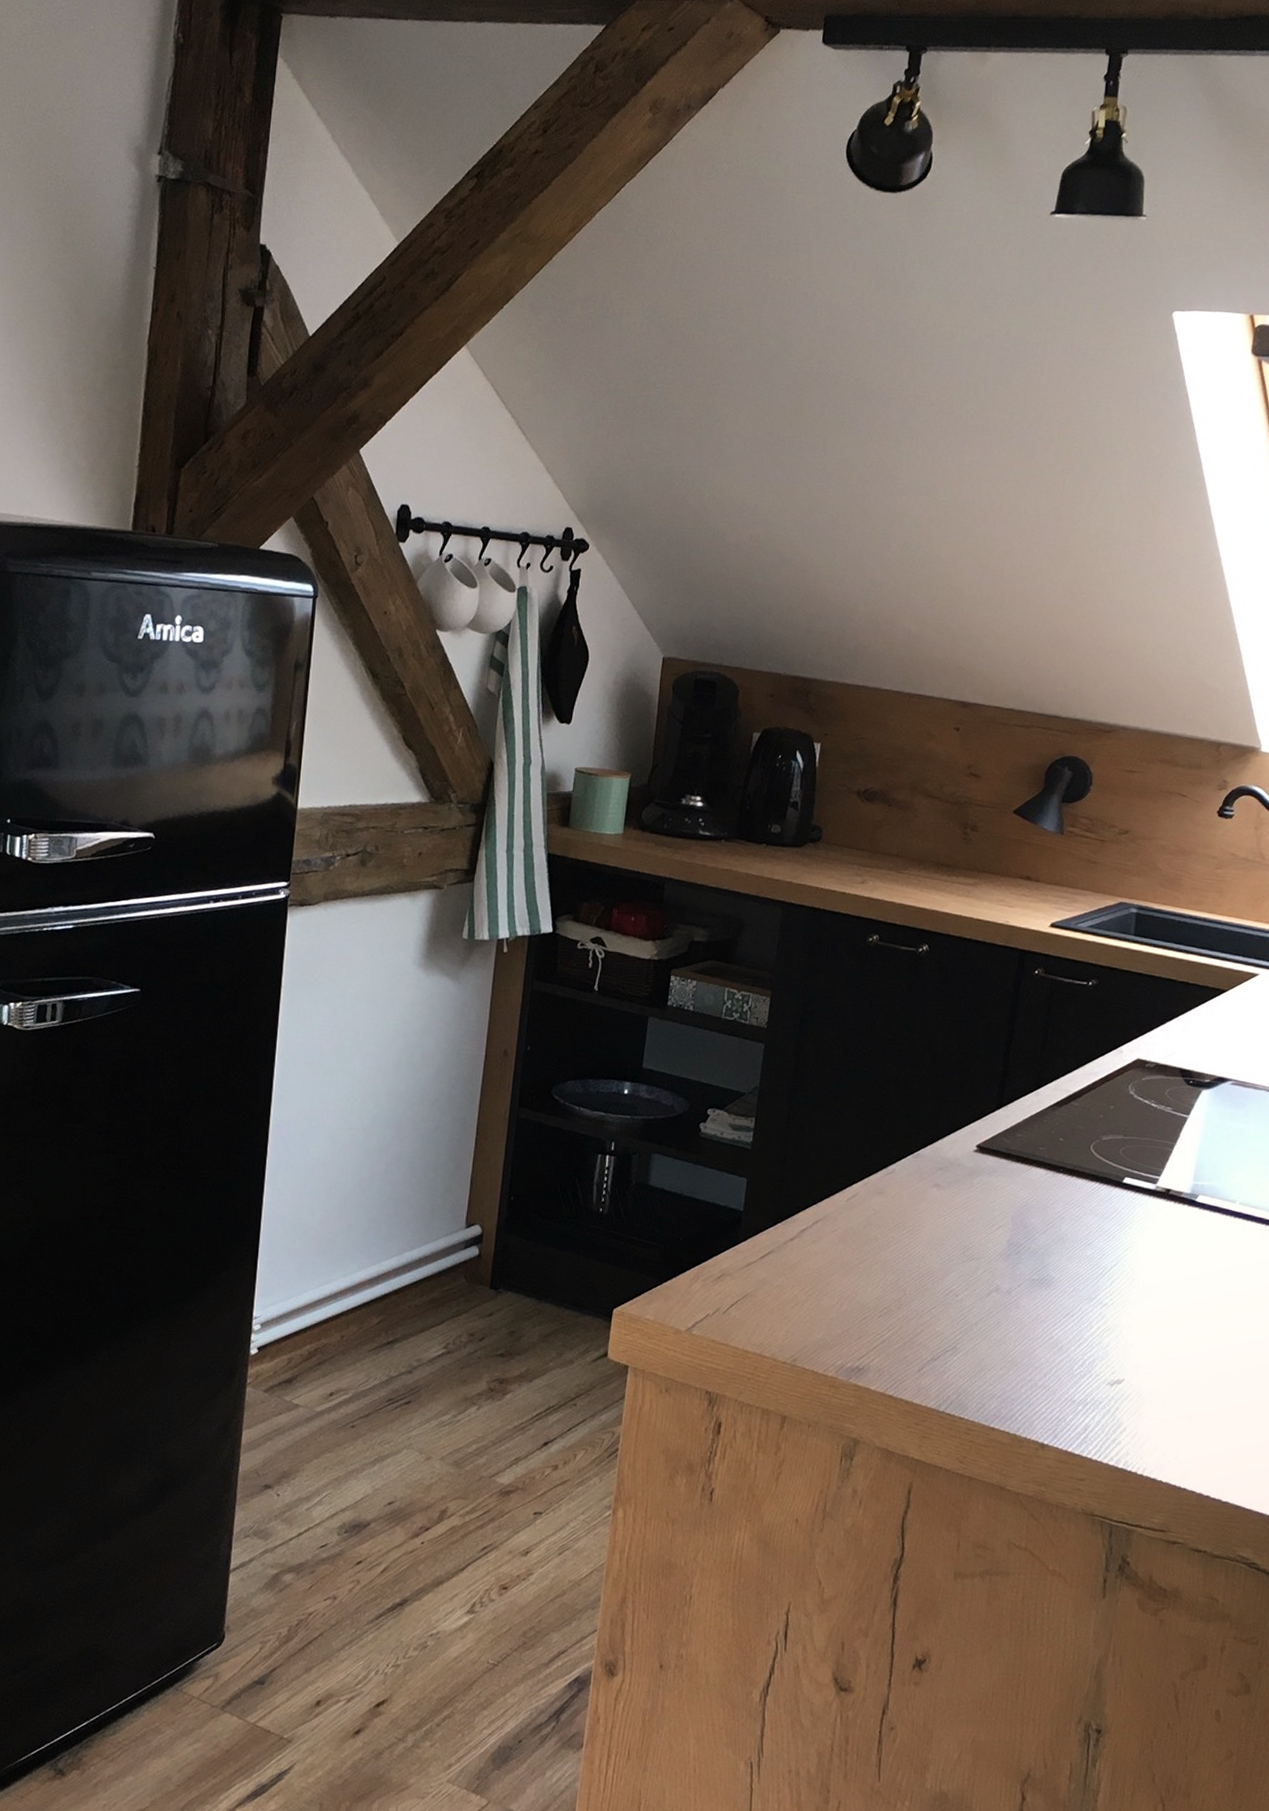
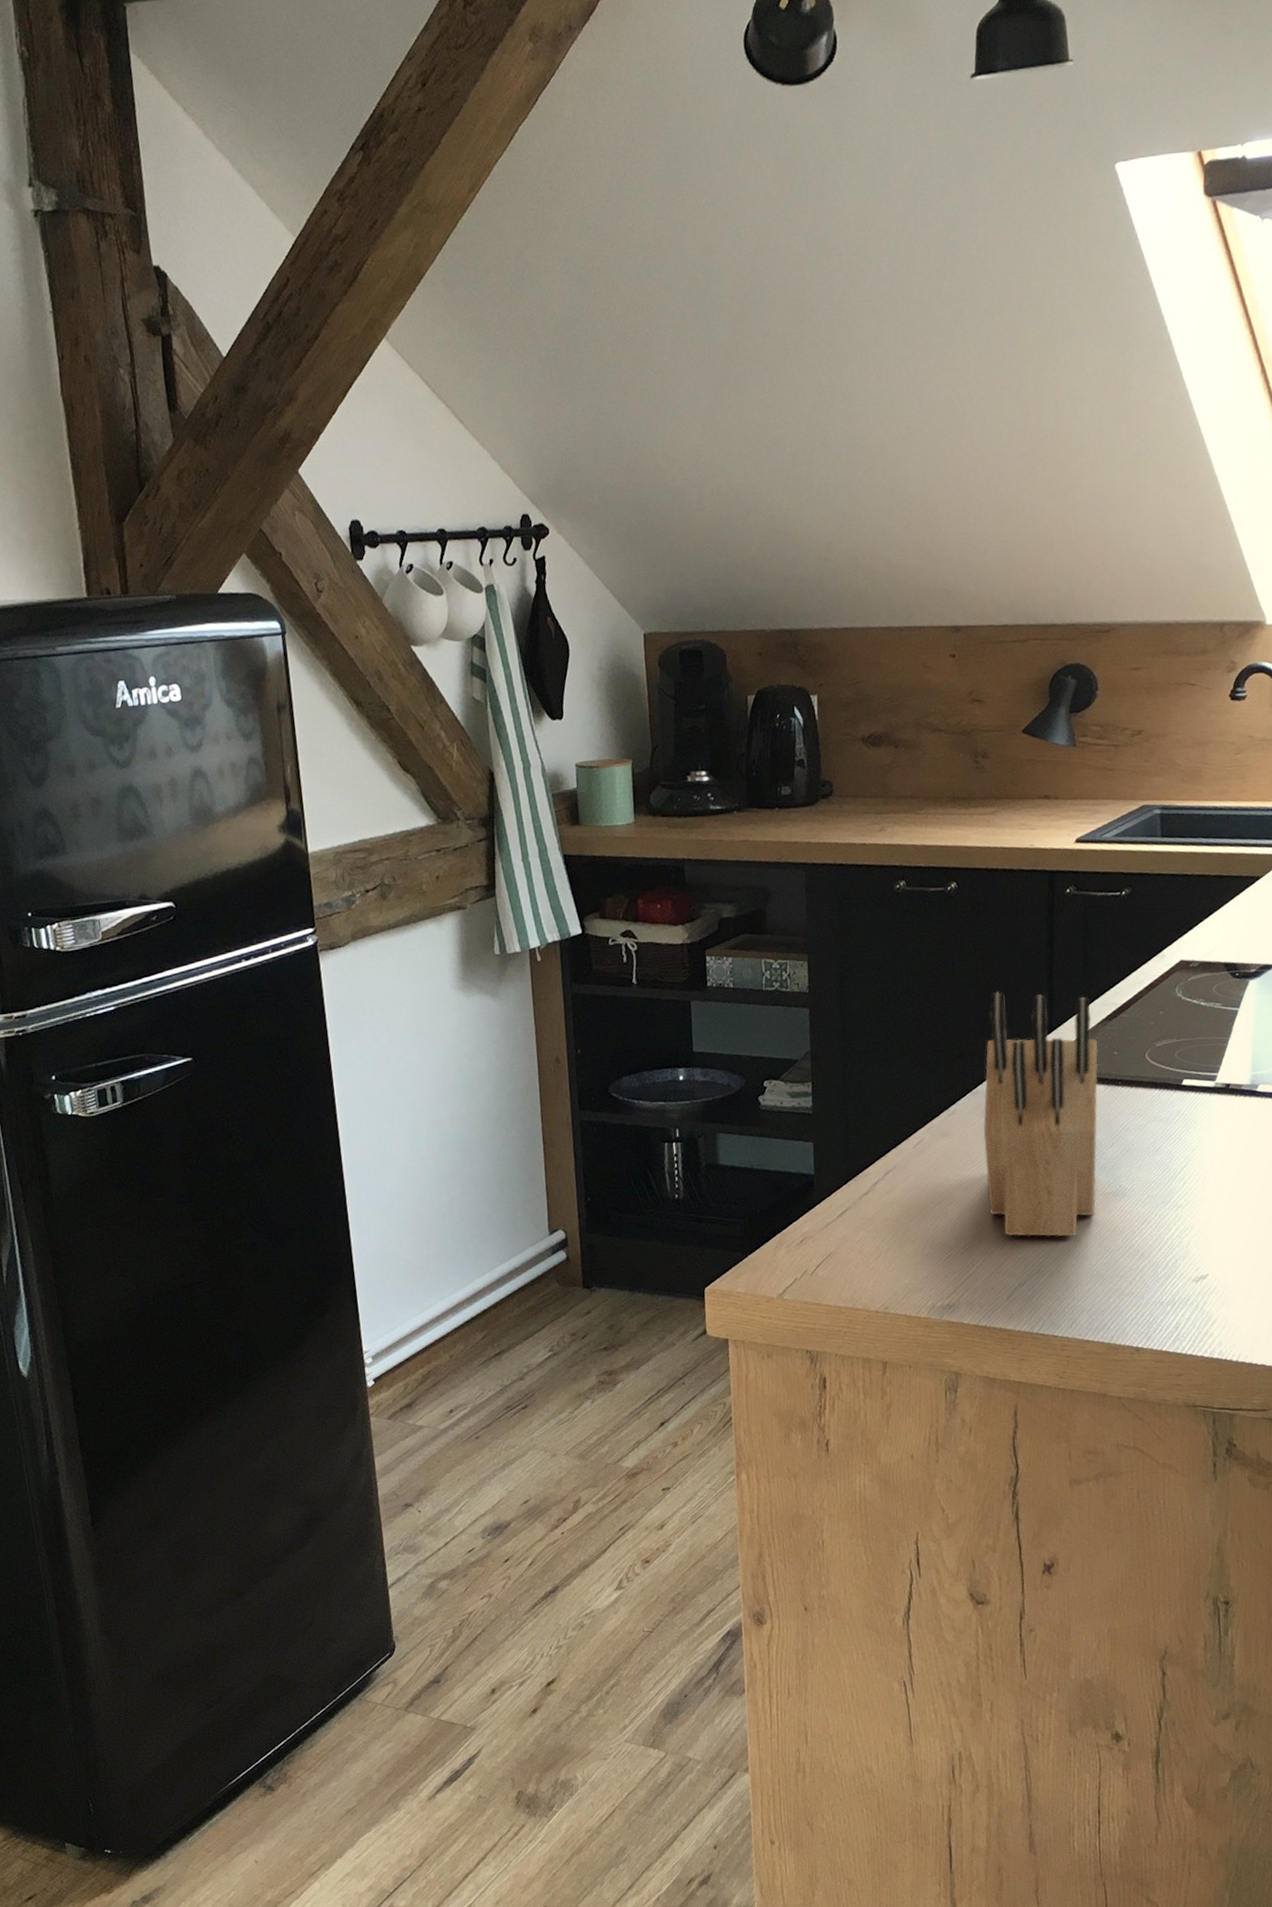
knife block: none [913,1059,1045,1319] -> present [983,992,1098,1237]

